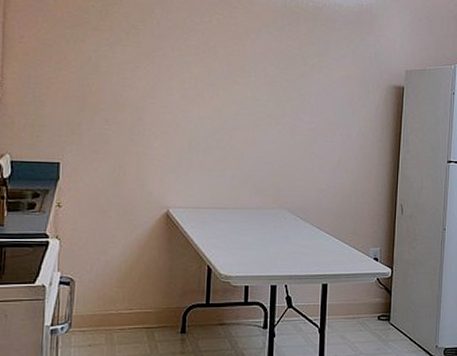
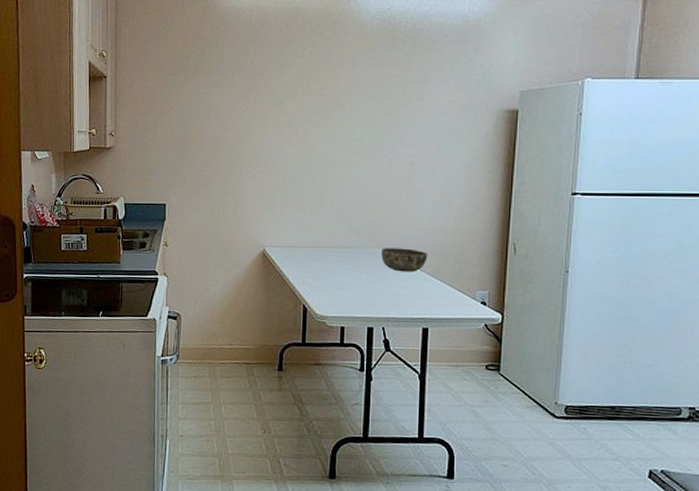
bowl: none [284,209,327,232] -> present [381,248,428,272]

